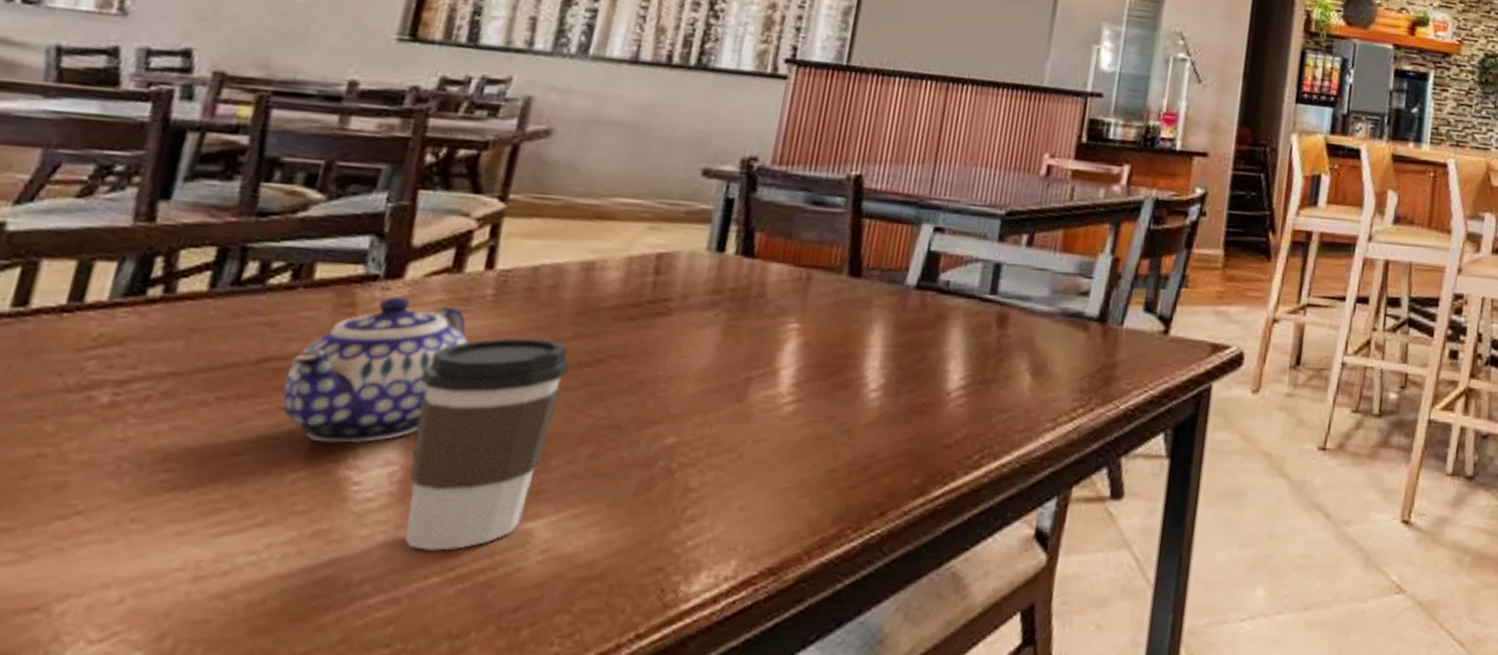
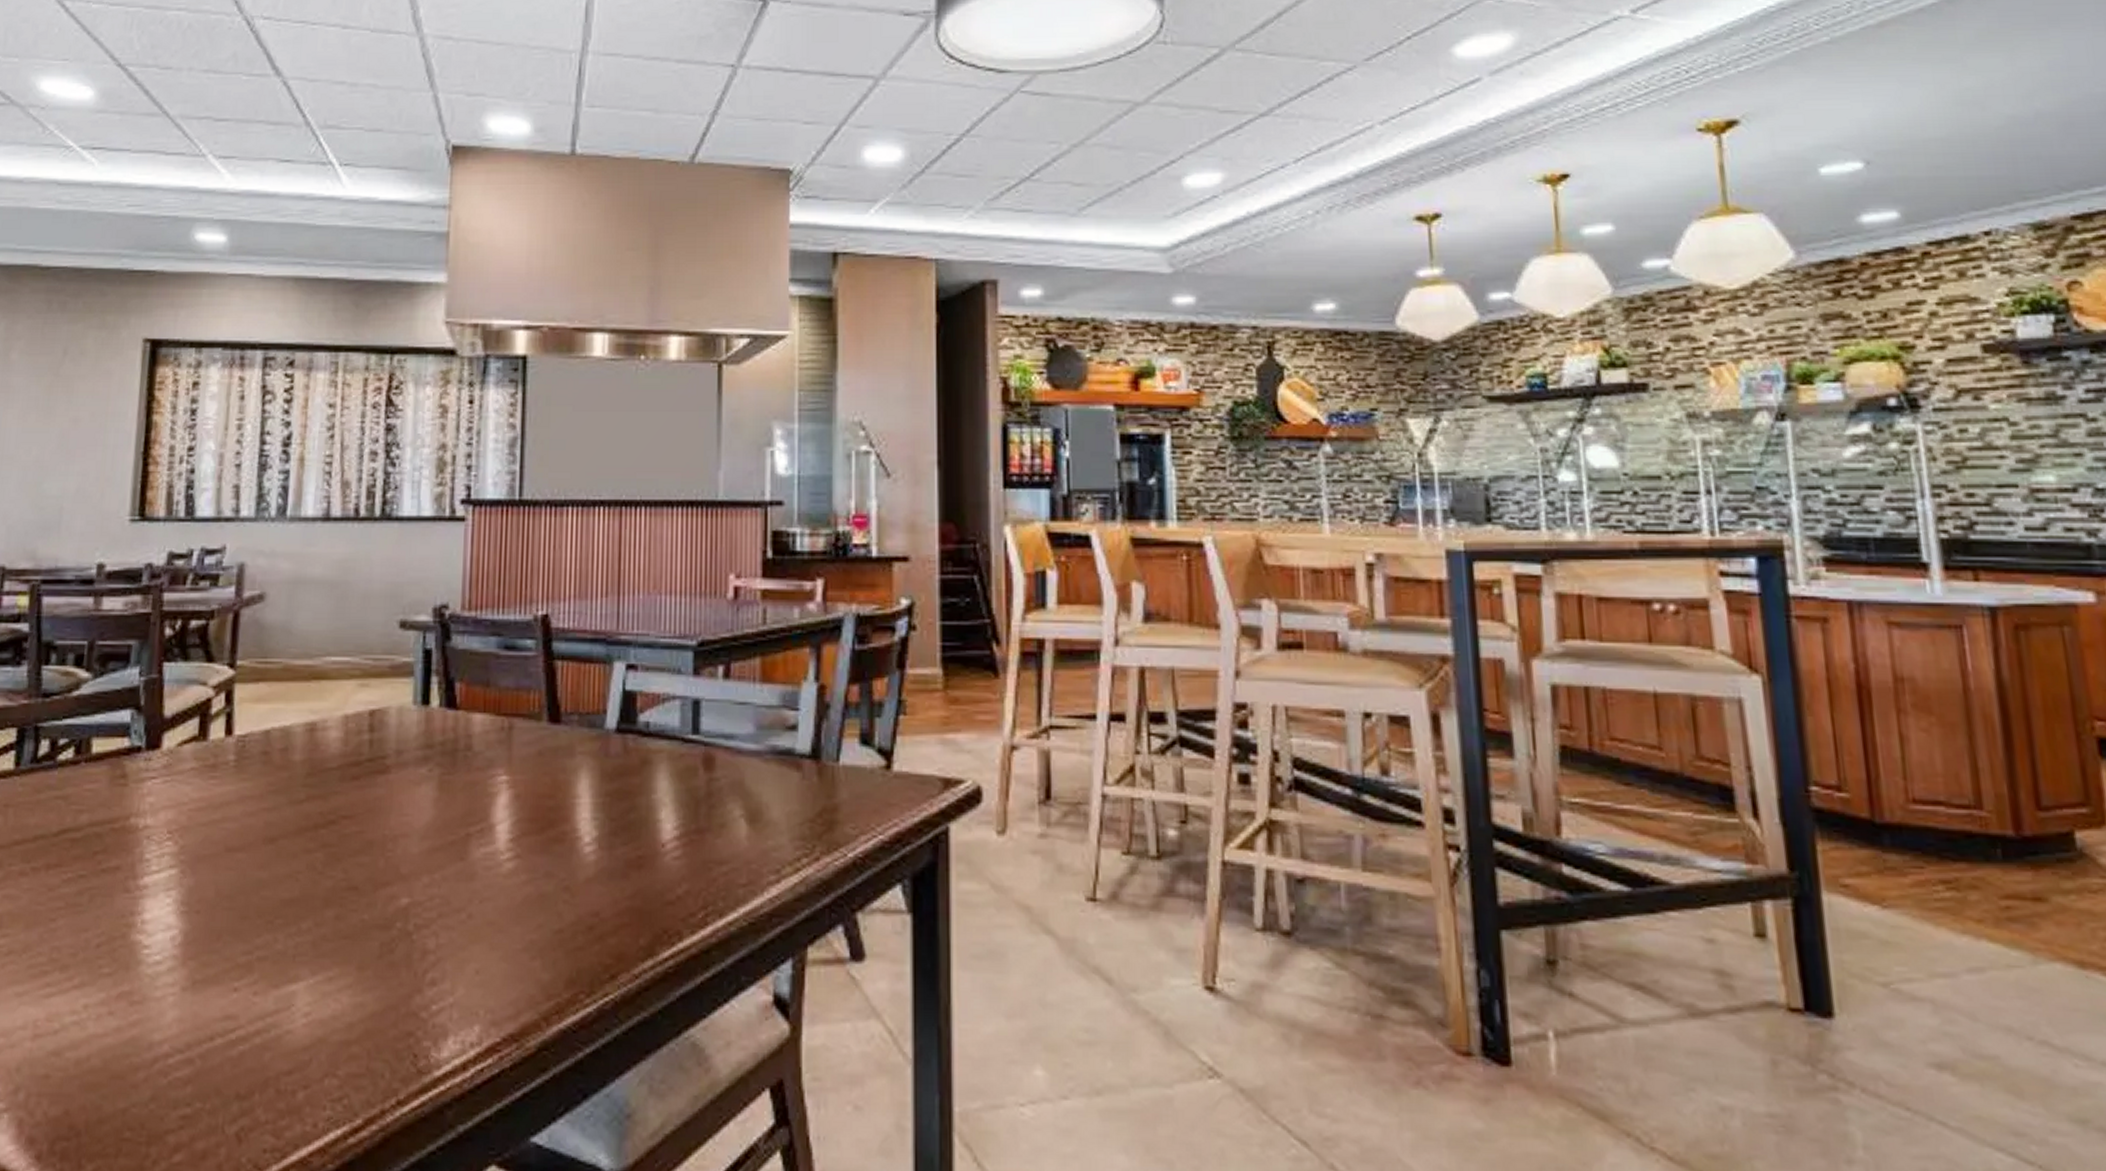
teapot: present [282,296,468,444] -> none [80,766,219,909]
coffee cup: present [404,336,571,551] -> none [186,800,308,1013]

